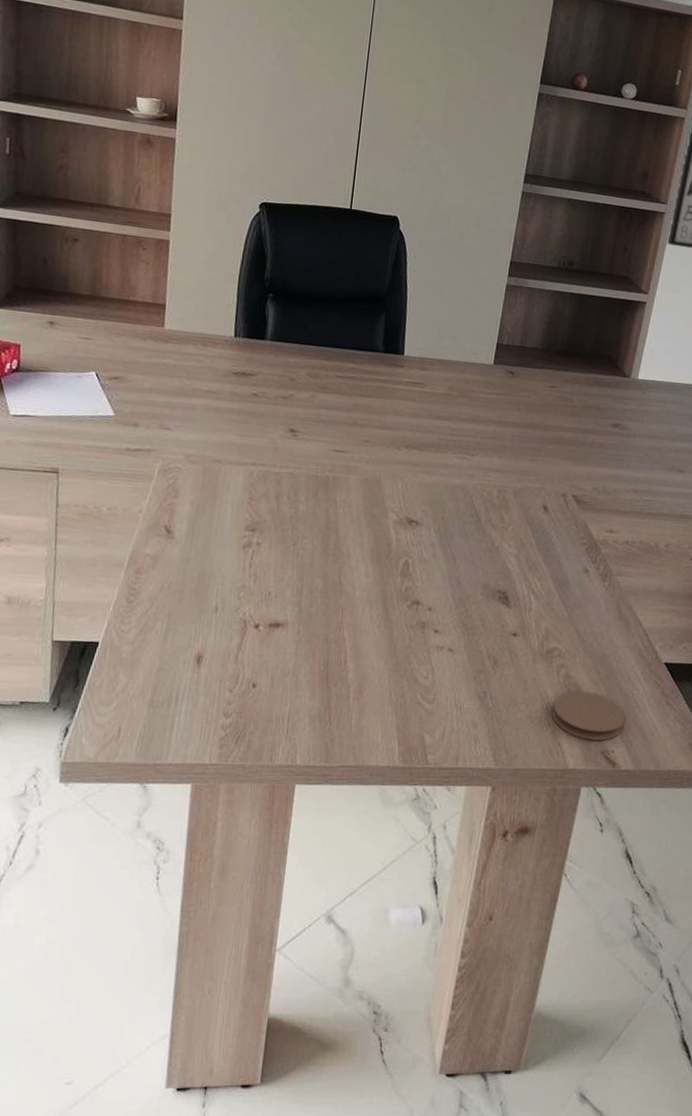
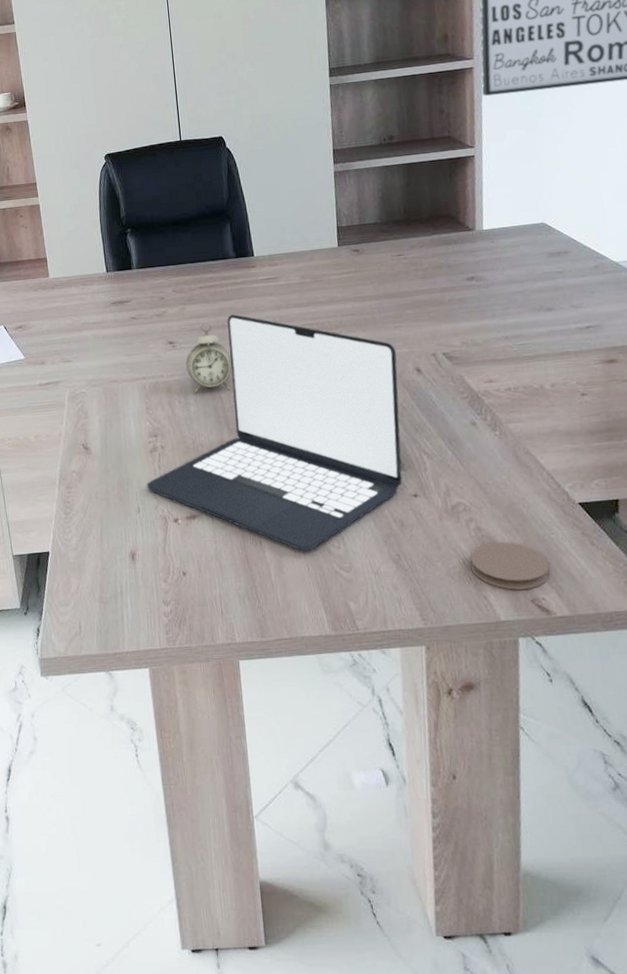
laptop: none [231,413,528,677] -> present [147,314,402,551]
alarm clock: none [304,414,356,495] -> present [186,321,232,393]

